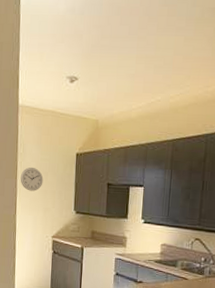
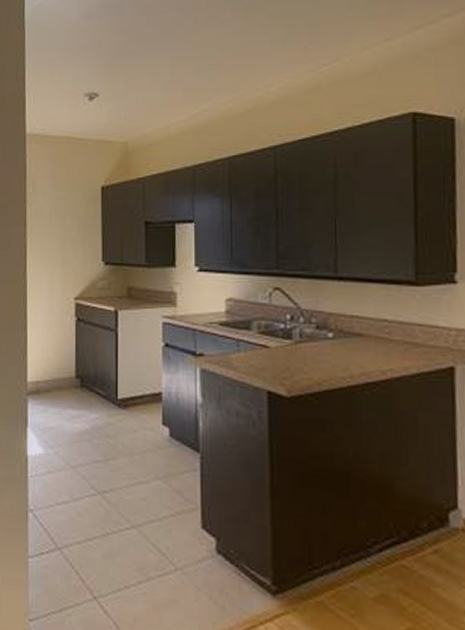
wall clock: present [20,167,44,191] -> none [30,208,60,240]

